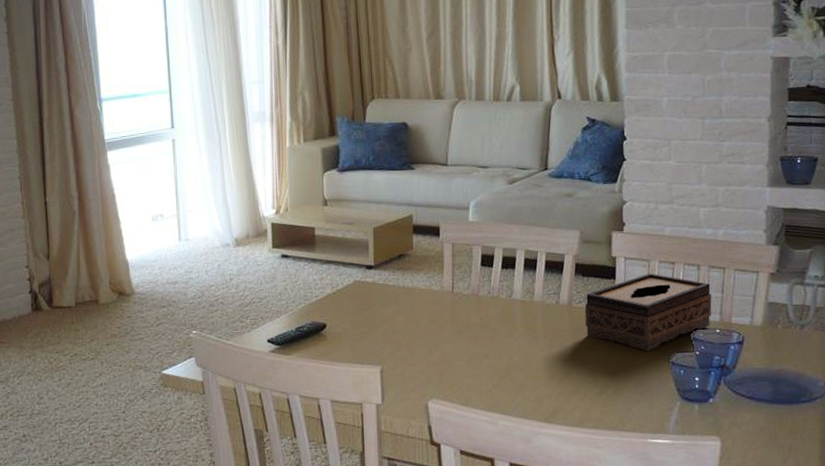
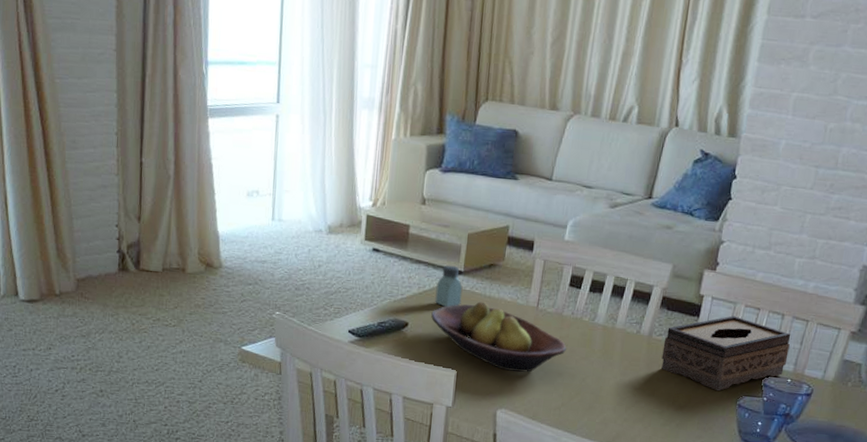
fruit bowl: none [348,293,488,359] -> present [431,301,567,372]
saltshaker: none [349,261,376,304] -> present [435,265,463,308]

